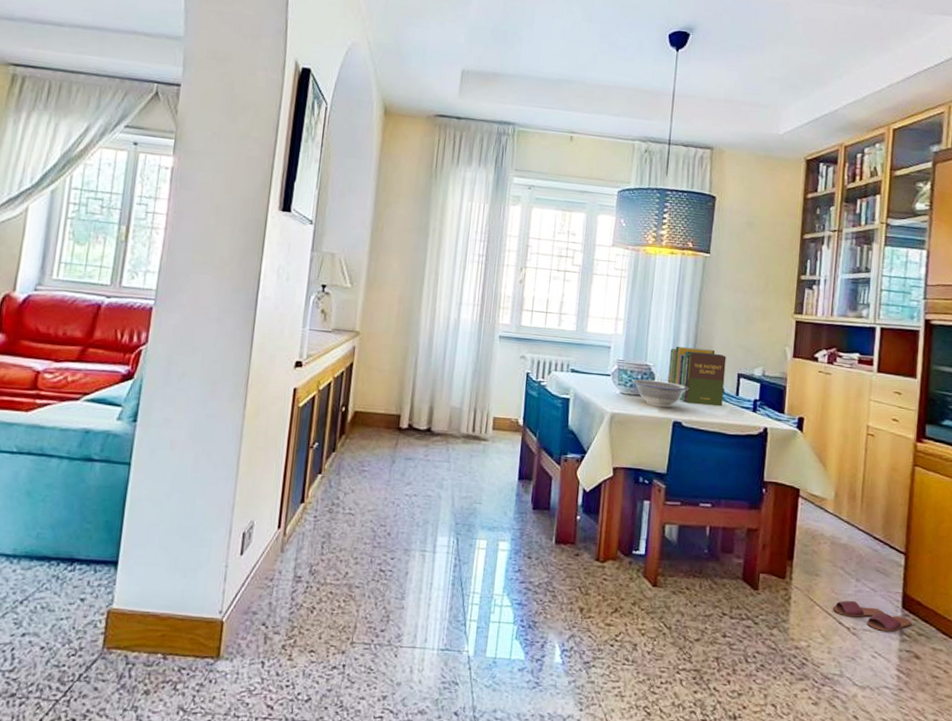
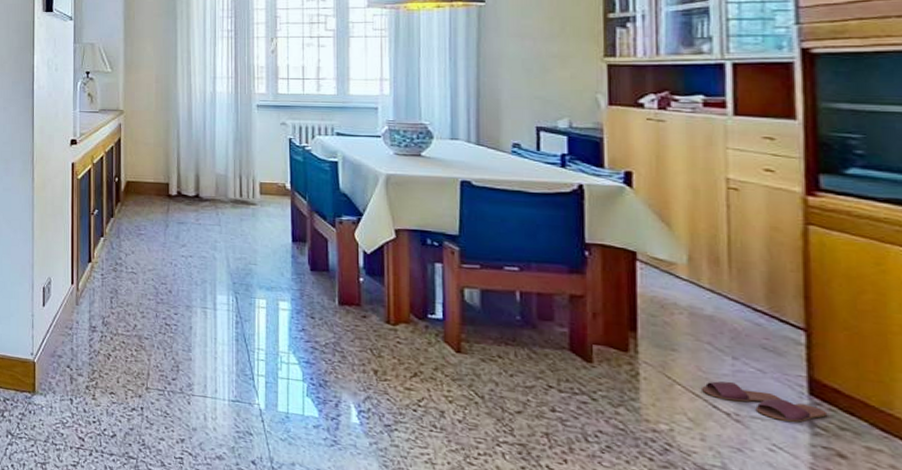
bowl: present [632,379,689,408] -> none [406,138,476,167]
books: present [667,346,727,407] -> none [448,102,520,164]

